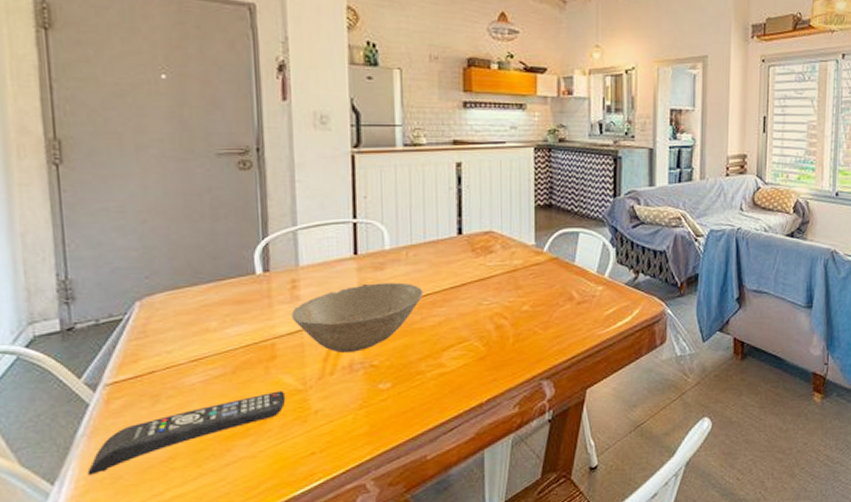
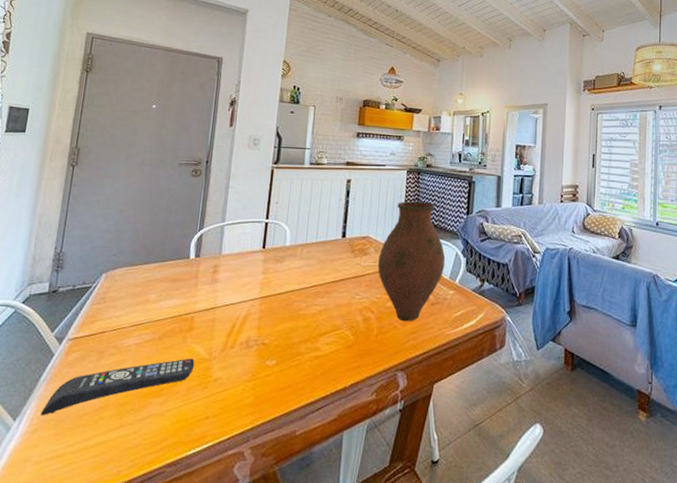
bowl: present [292,282,423,353] -> none [210,273,310,330]
vase: none [507,185,591,326] -> present [378,201,446,322]

